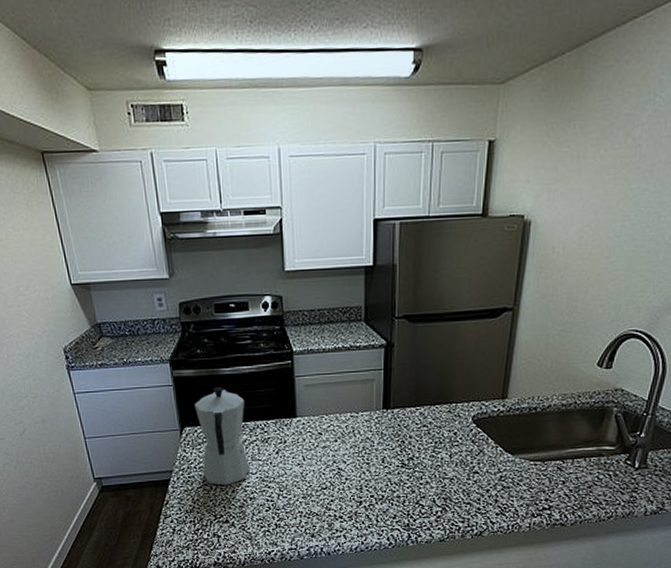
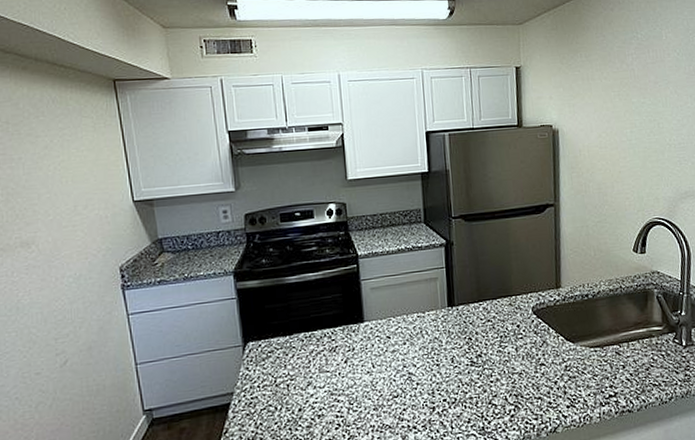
moka pot: present [194,386,251,485] -> none [258,295,318,405]

